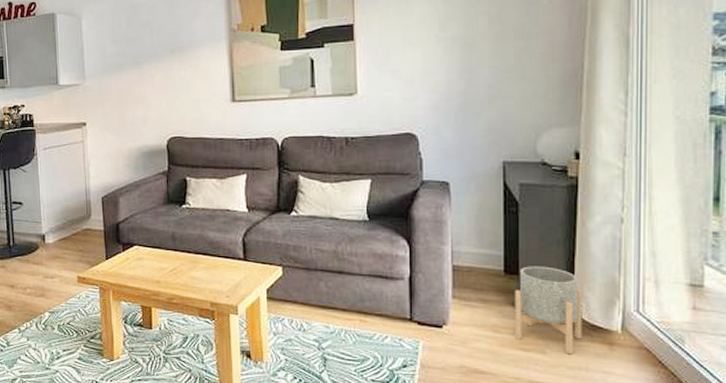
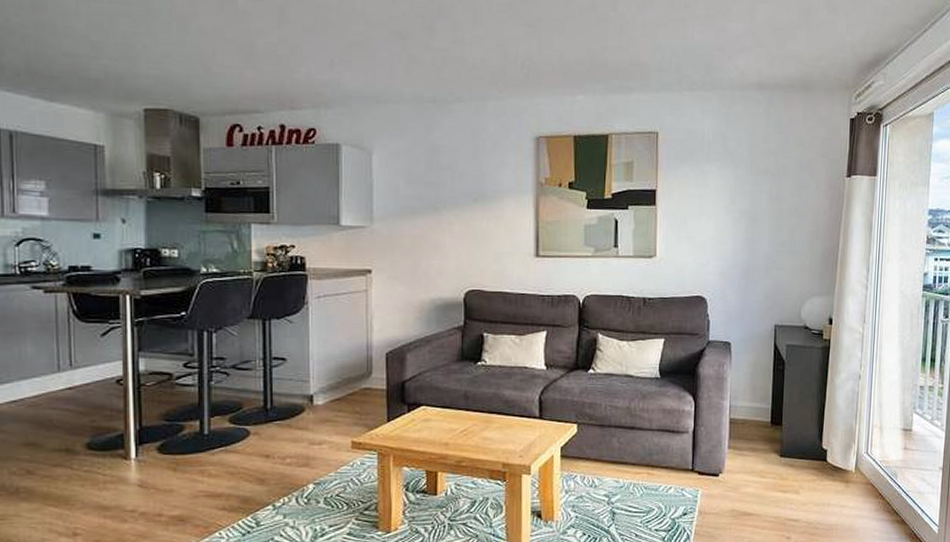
planter: present [514,266,583,355] -> none [776,417,829,493]

